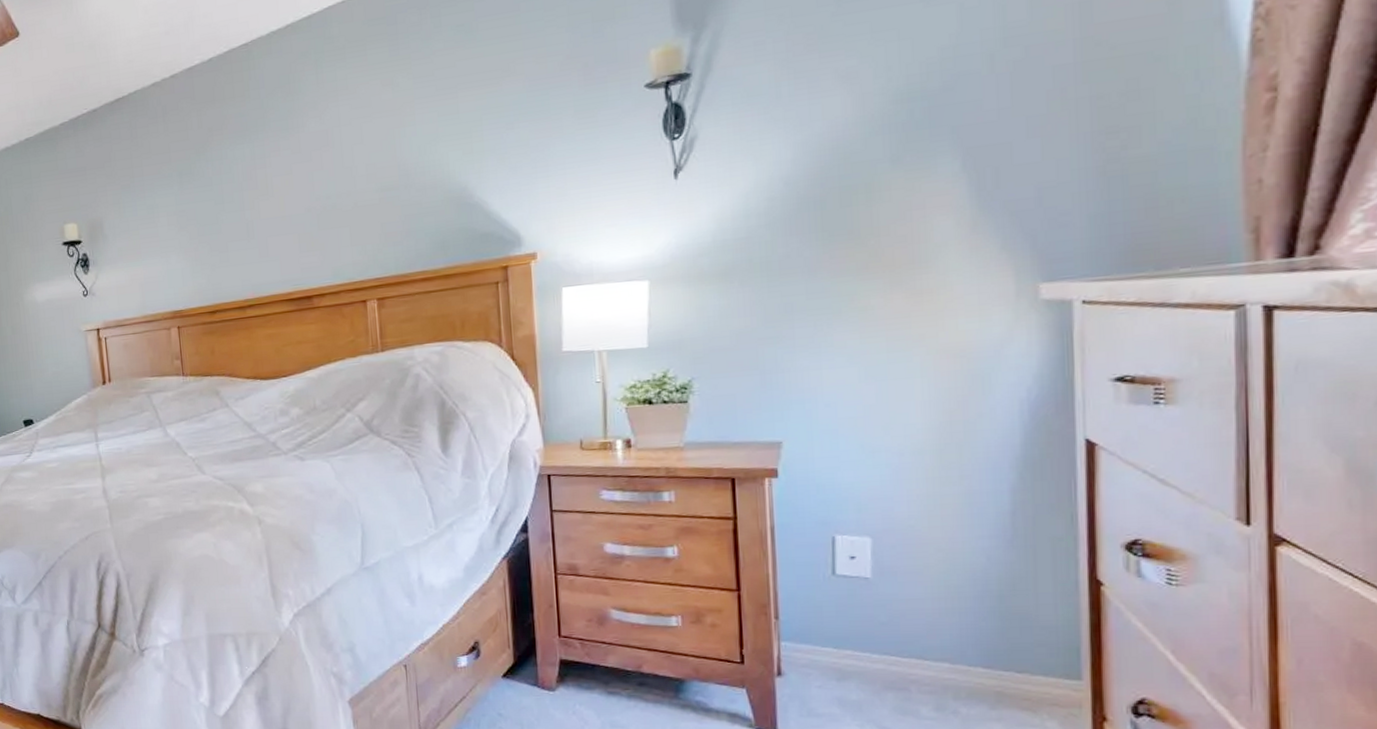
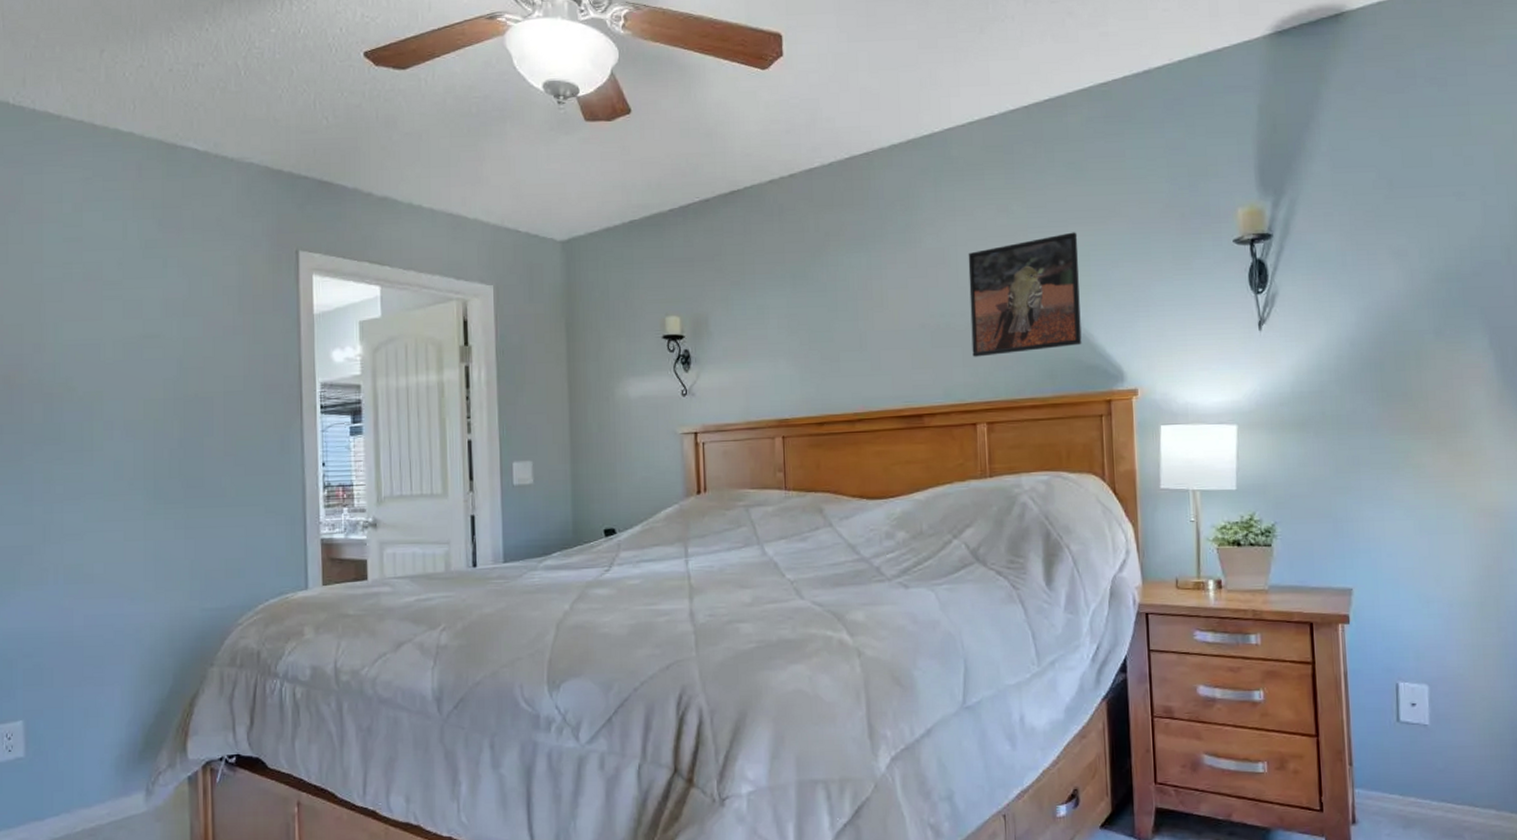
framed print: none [352,97,475,236] -> present [968,232,1082,357]

